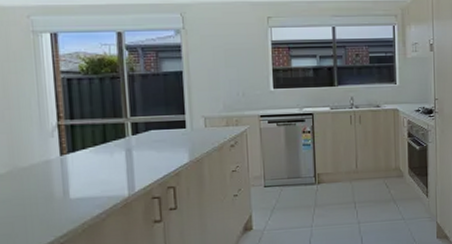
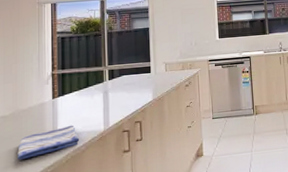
dish towel: none [20,188,99,227] -> present [17,125,80,160]

